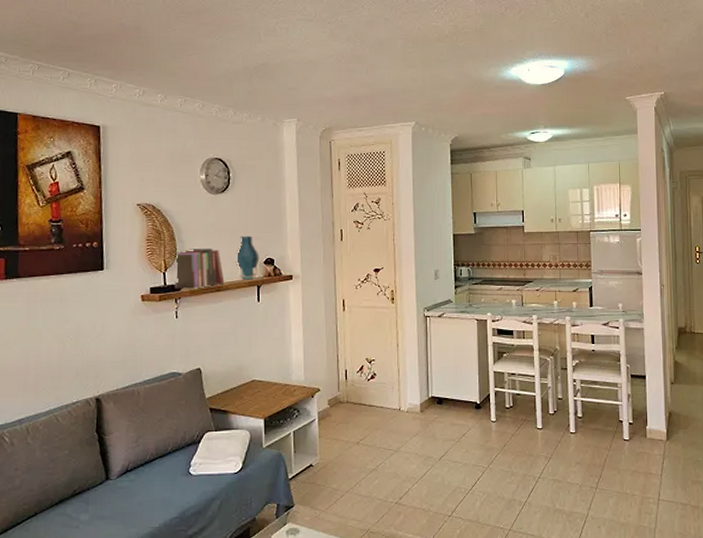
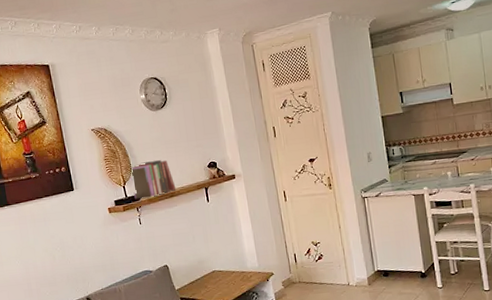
vase: present [235,236,259,280] -> none [182,144,204,185]

